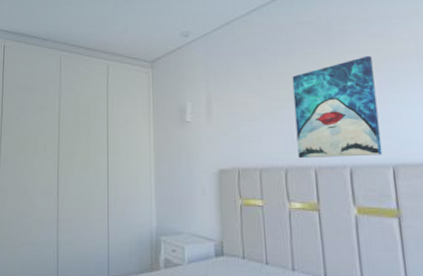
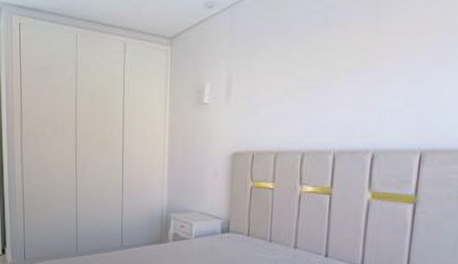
wall art: present [292,55,383,159] -> none [318,26,424,143]

